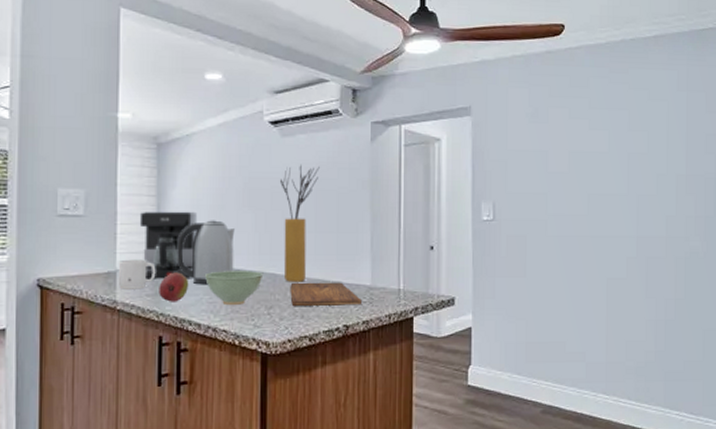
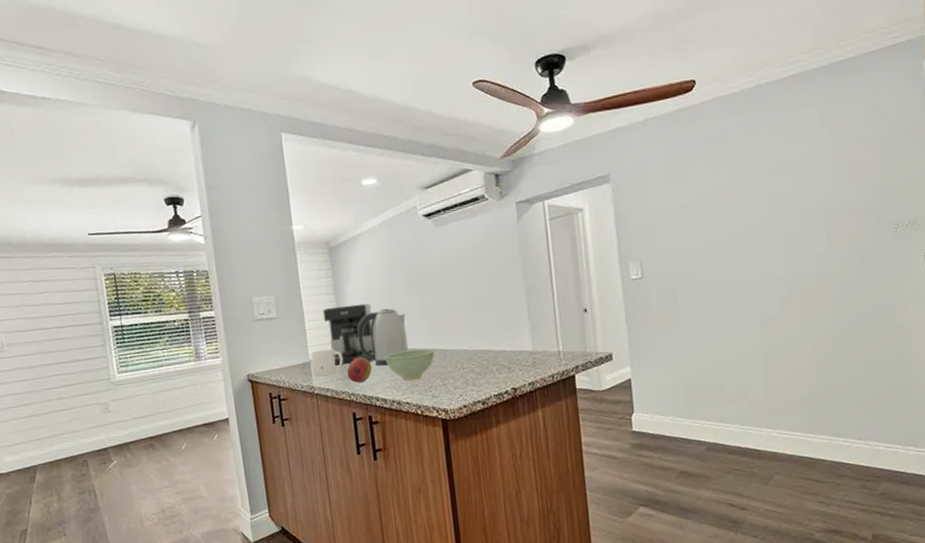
vase: present [279,164,320,282] -> none [438,249,474,356]
cutting board: present [290,282,361,306] -> none [460,350,526,376]

